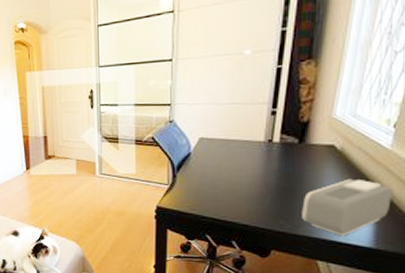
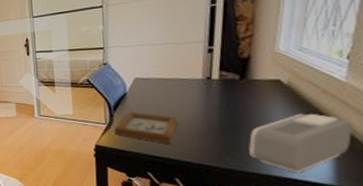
picture frame: none [176,172,238,206] -> present [114,111,177,144]

